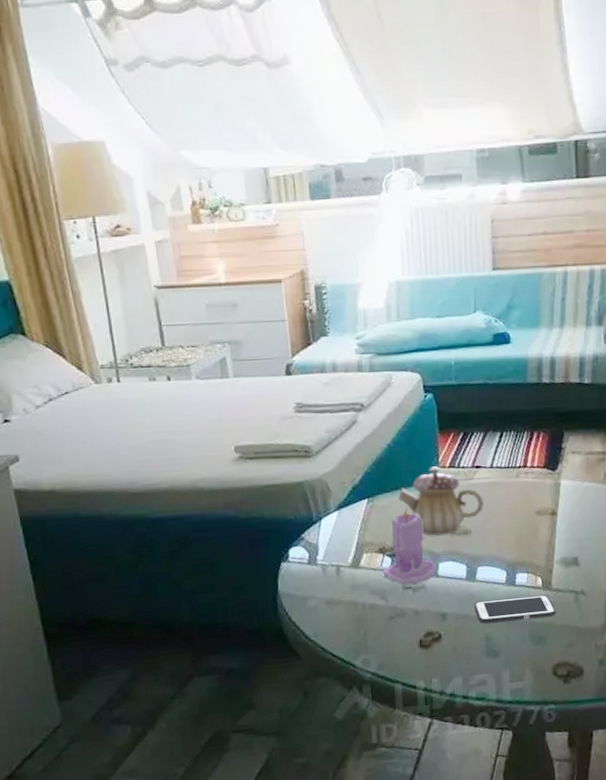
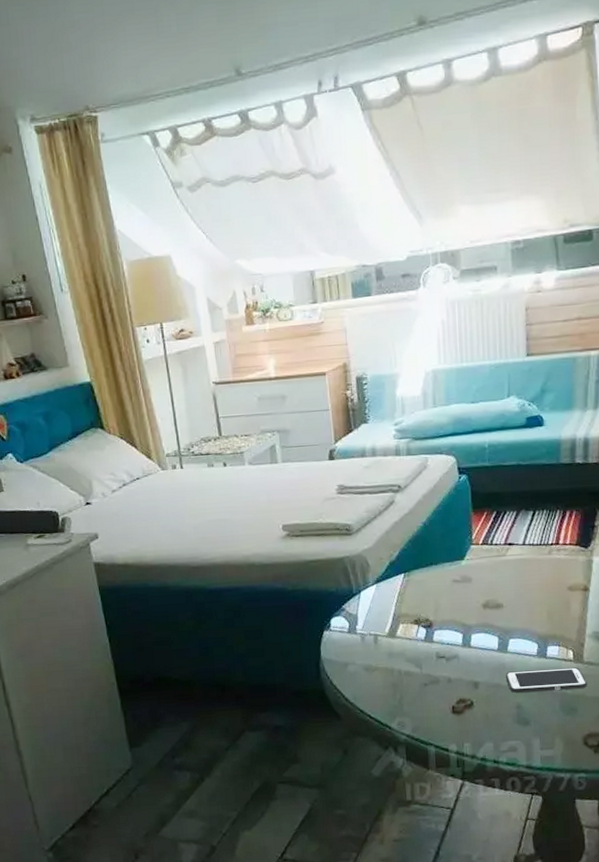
candle: present [384,507,437,585] -> none [419,582,469,654]
teapot: present [398,466,485,536] -> none [433,543,517,609]

